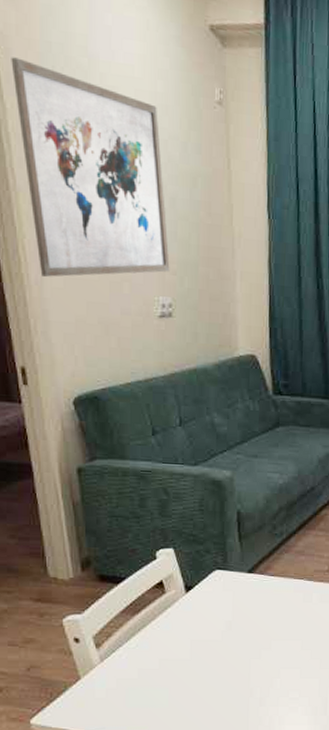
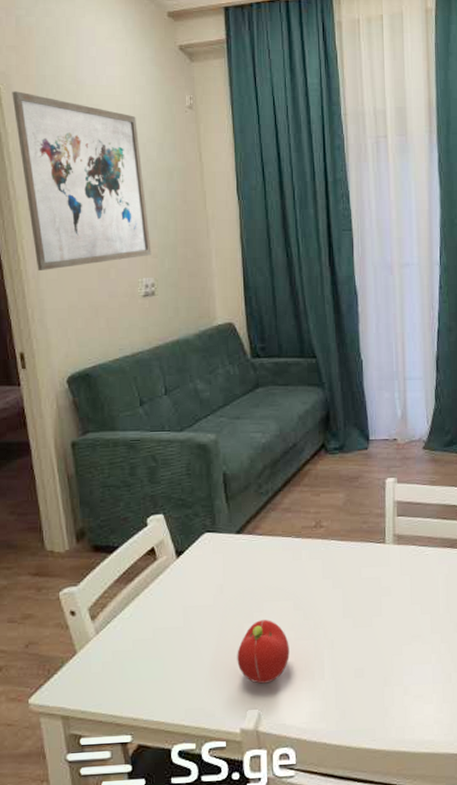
fruit: none [242,657,295,716] -> present [237,620,290,684]

